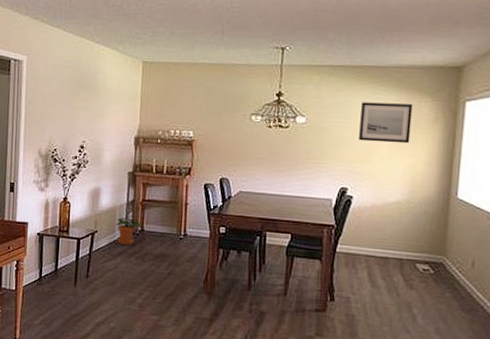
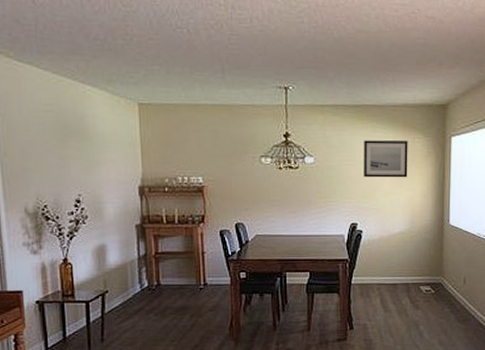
potted plant: present [116,217,141,246] -> none [129,273,157,303]

